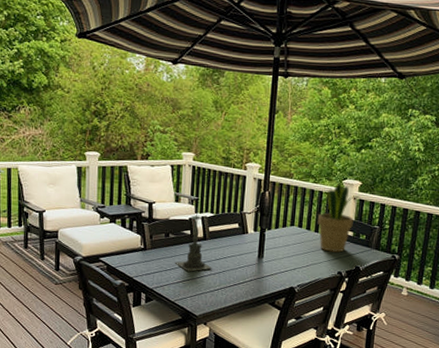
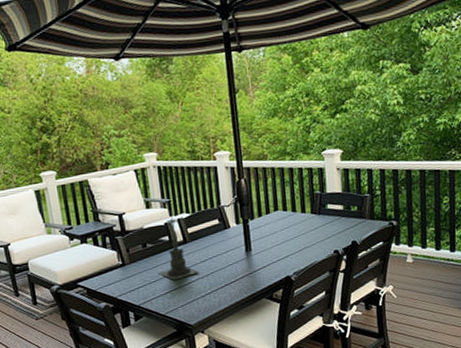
potted plant: present [318,183,361,253] -> none [302,155,345,232]

